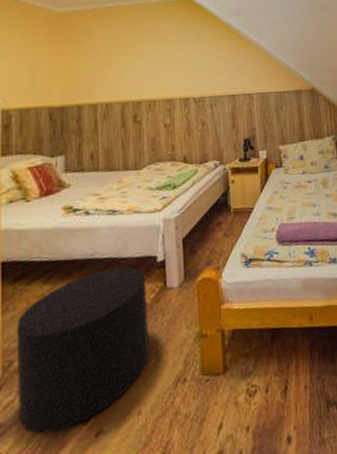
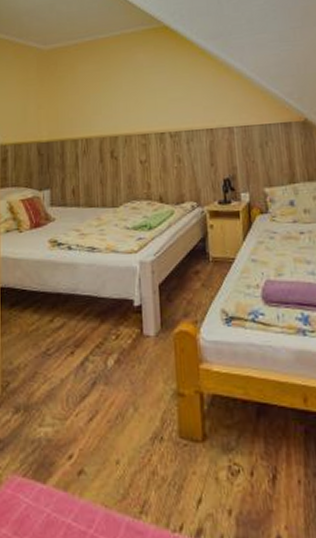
stool: present [16,267,149,435] -> none [12,307,127,461]

